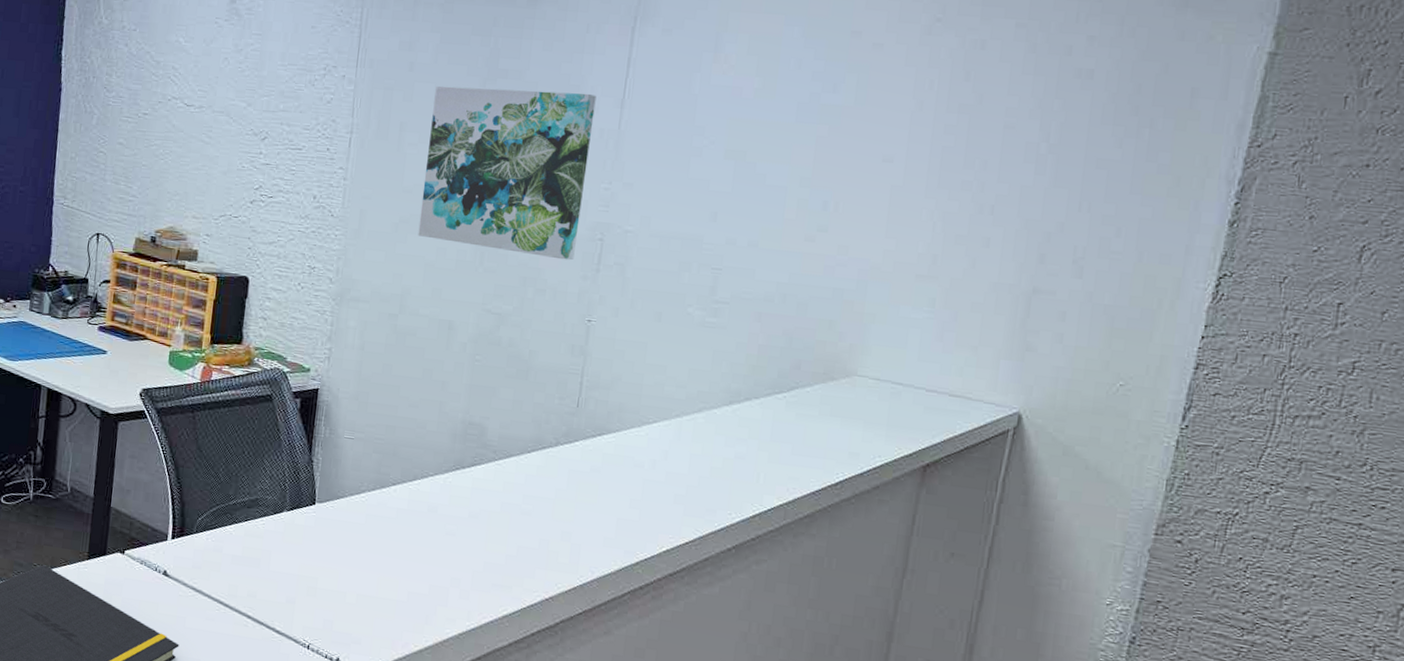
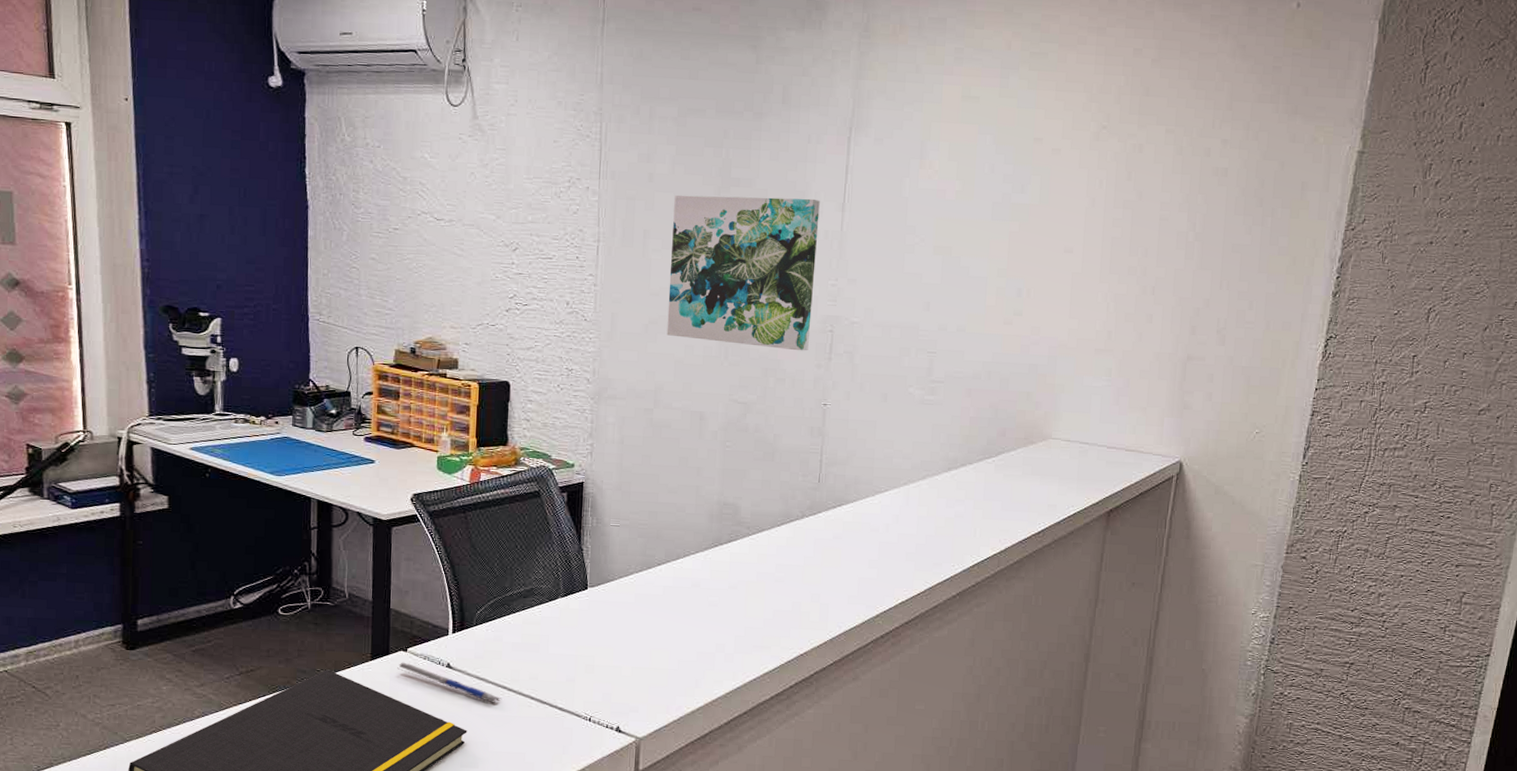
pen: none [113,564,218,619] -> present [397,662,502,704]

